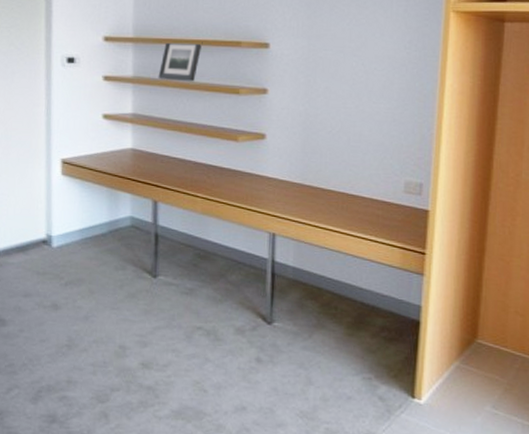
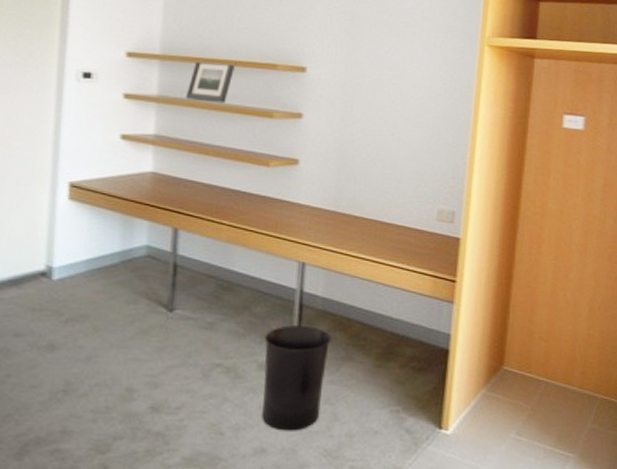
waste bin: none [240,293,303,392] -> present [262,325,331,431]

